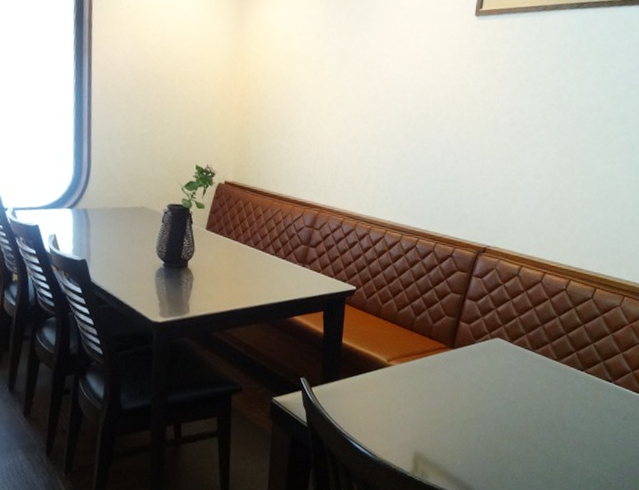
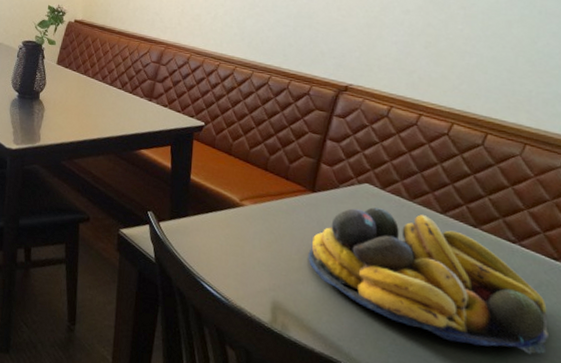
fruit bowl: none [446,359,631,474] -> present [308,207,548,355]

